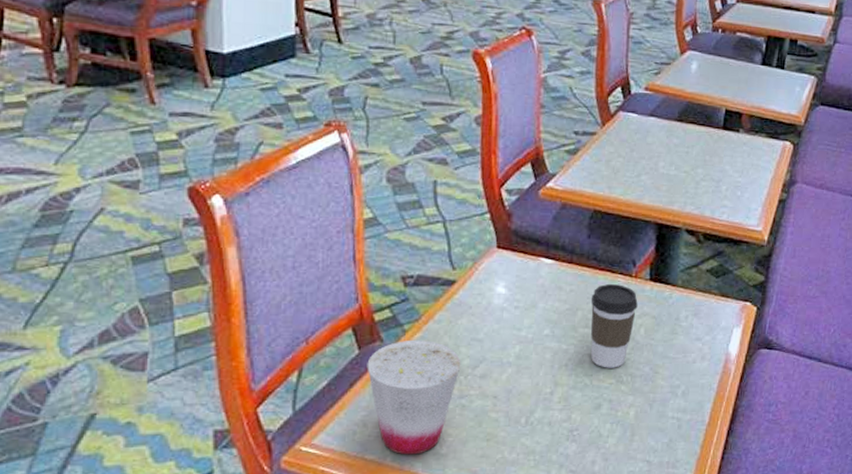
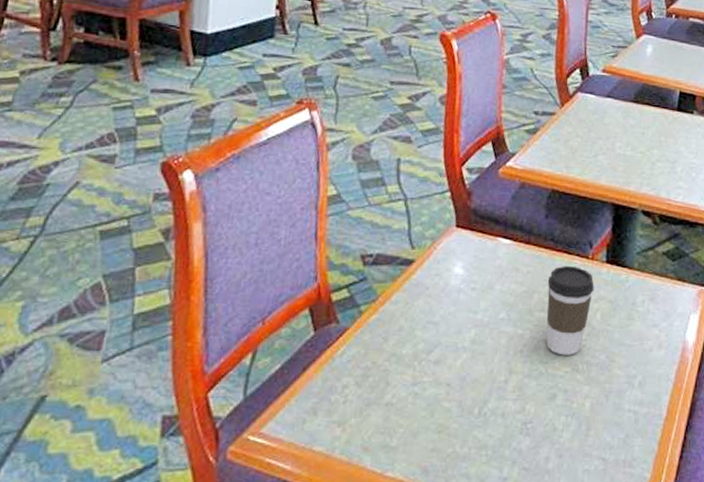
cup: present [367,340,461,455] -> none [321,322,416,447]

